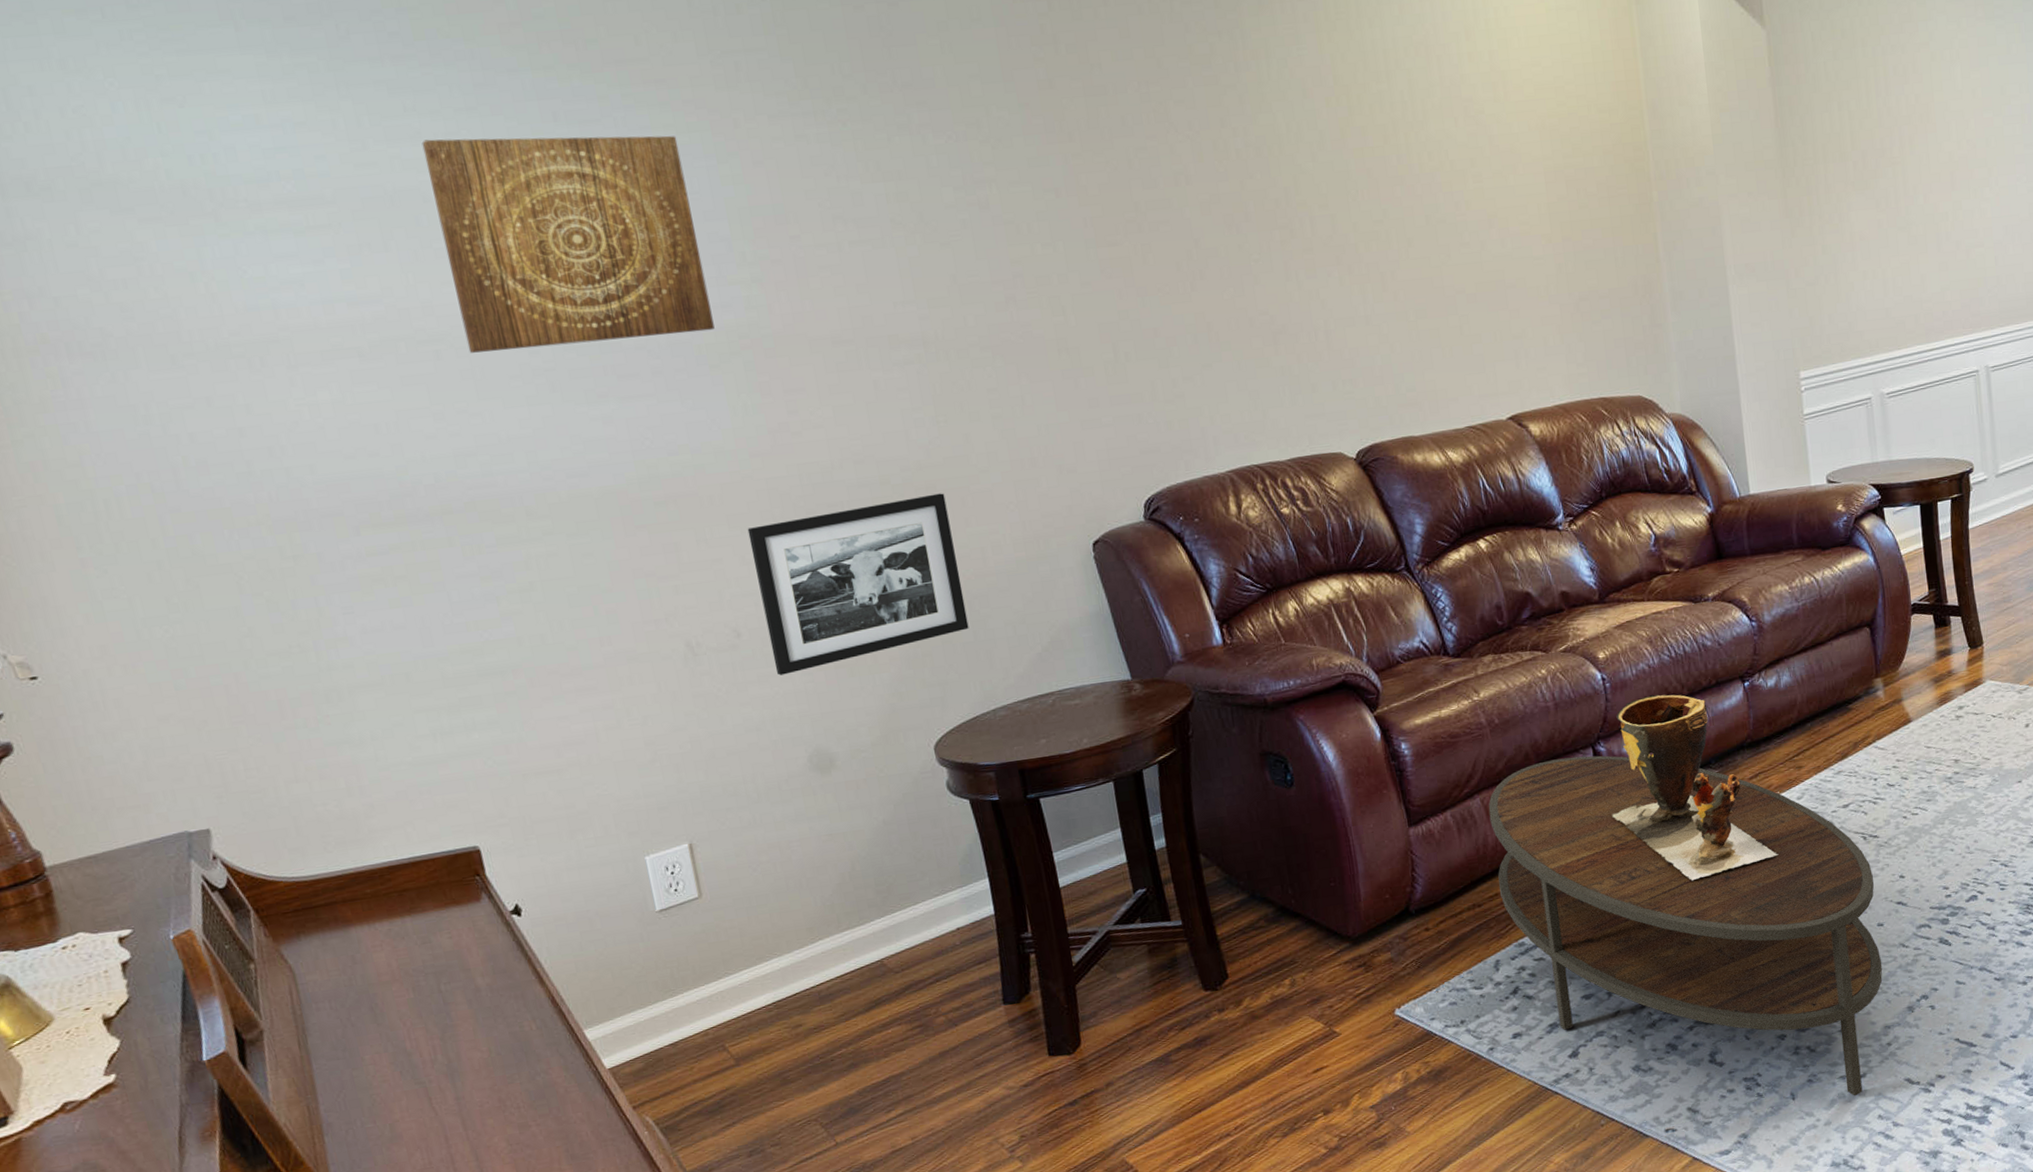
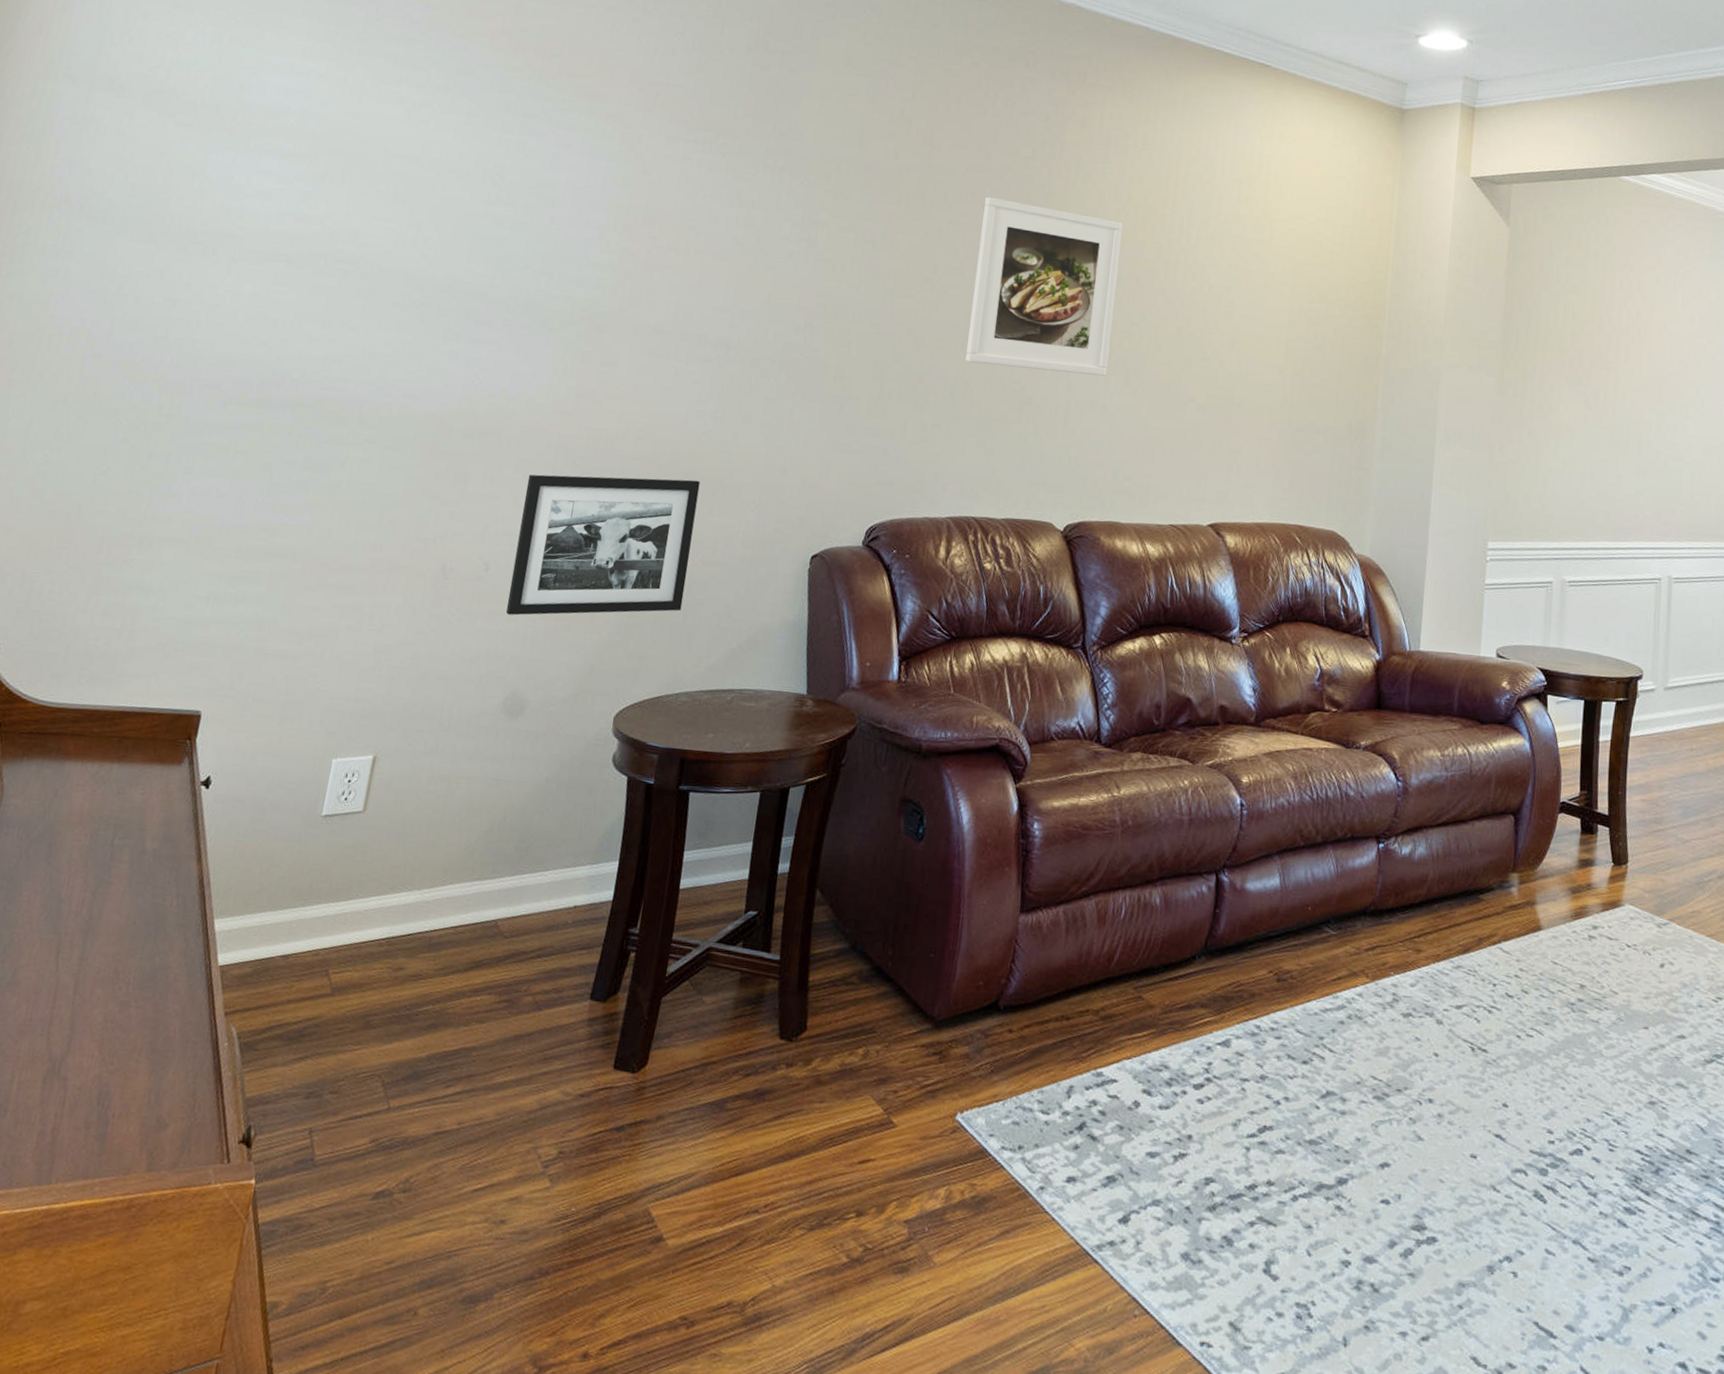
wall art: present [421,135,715,353] -> none [370,105,592,300]
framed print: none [1169,109,1361,303] -> present [965,197,1123,376]
coffee table: present [1488,755,1883,1096] -> none [1091,877,1475,1362]
clay pot: present [1612,694,1779,881] -> none [1220,833,1380,1050]

